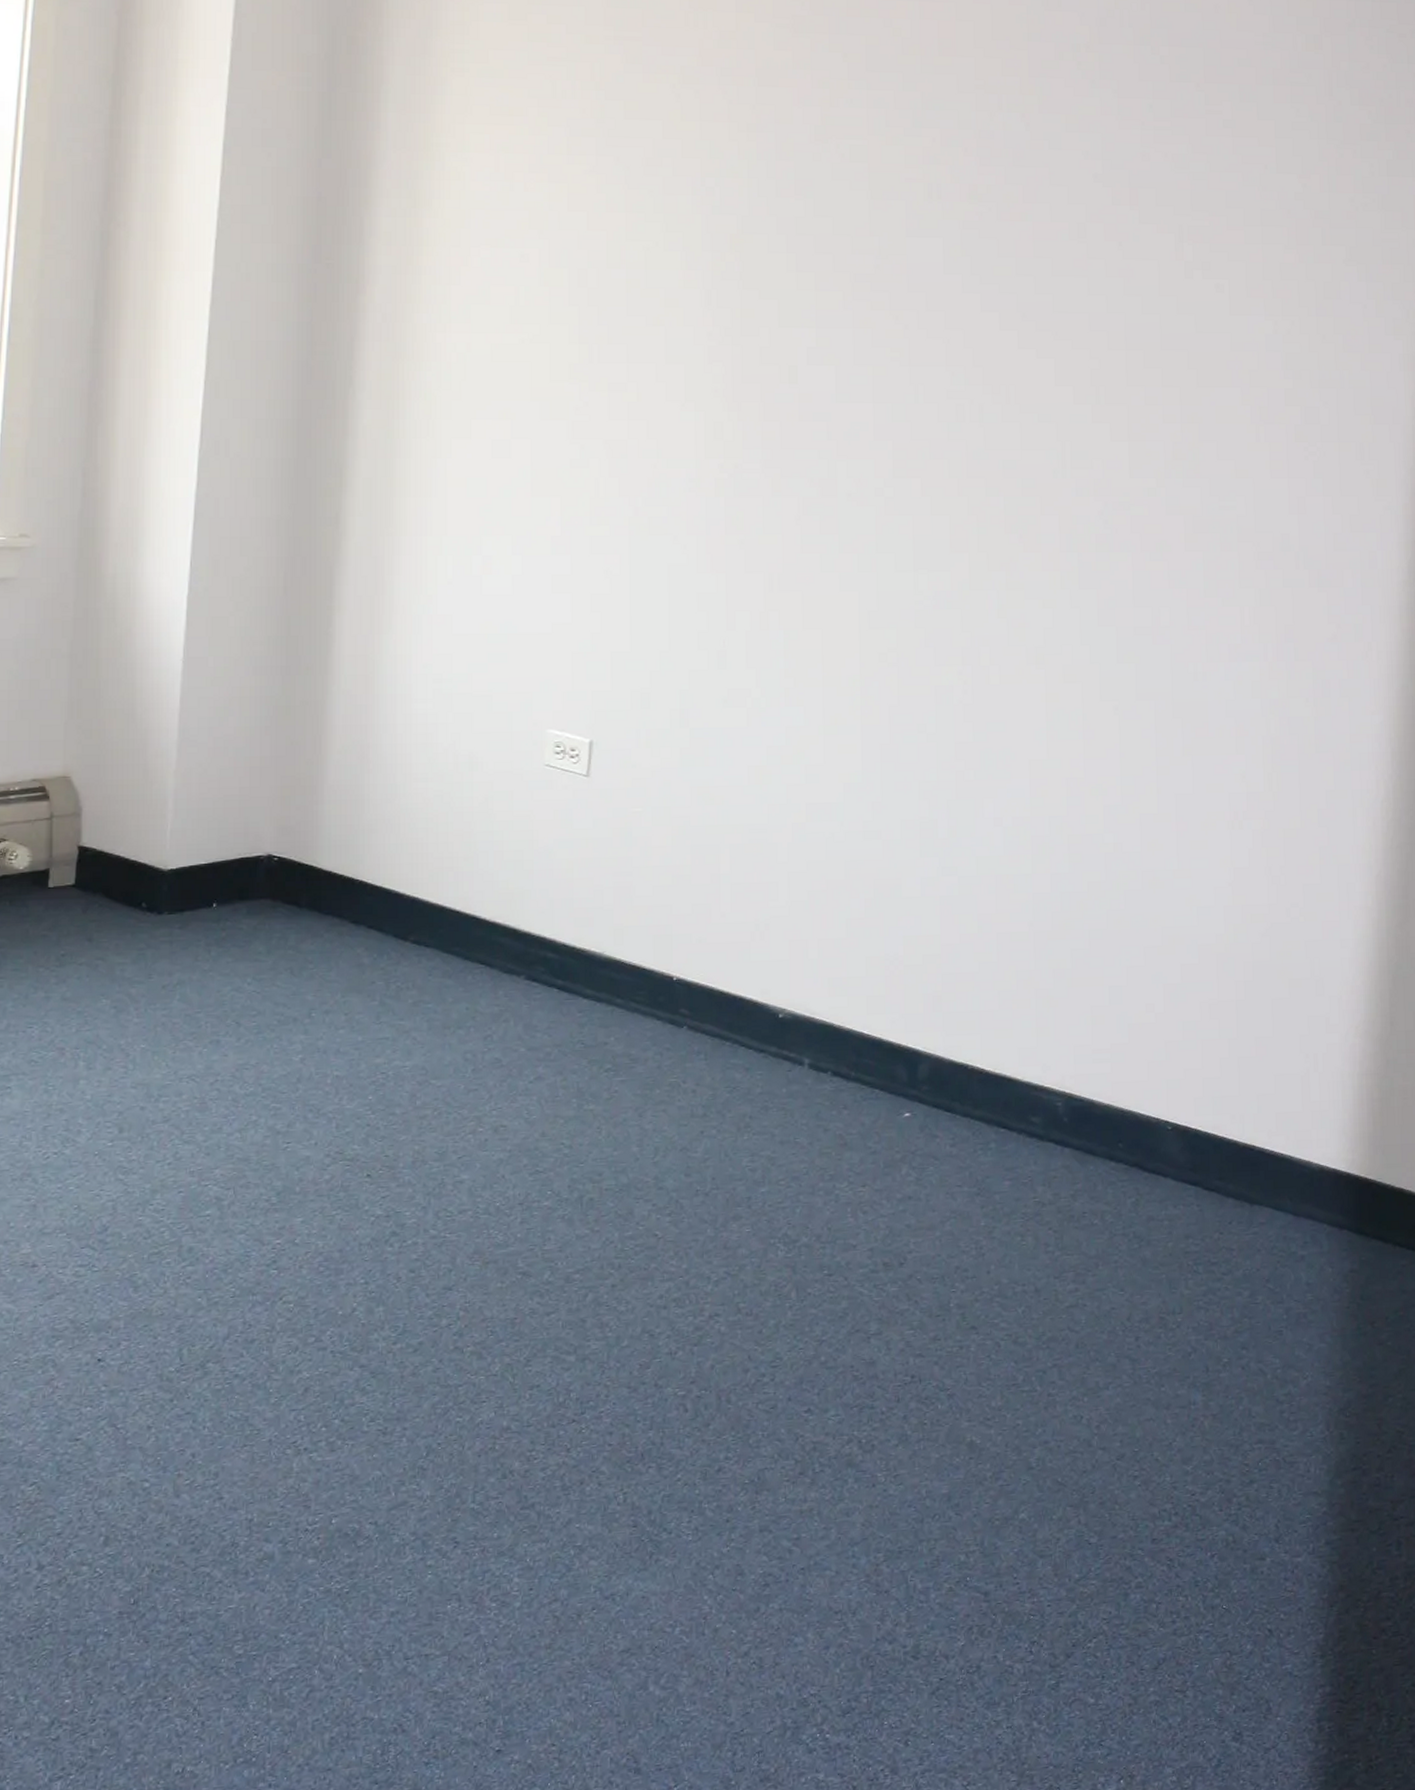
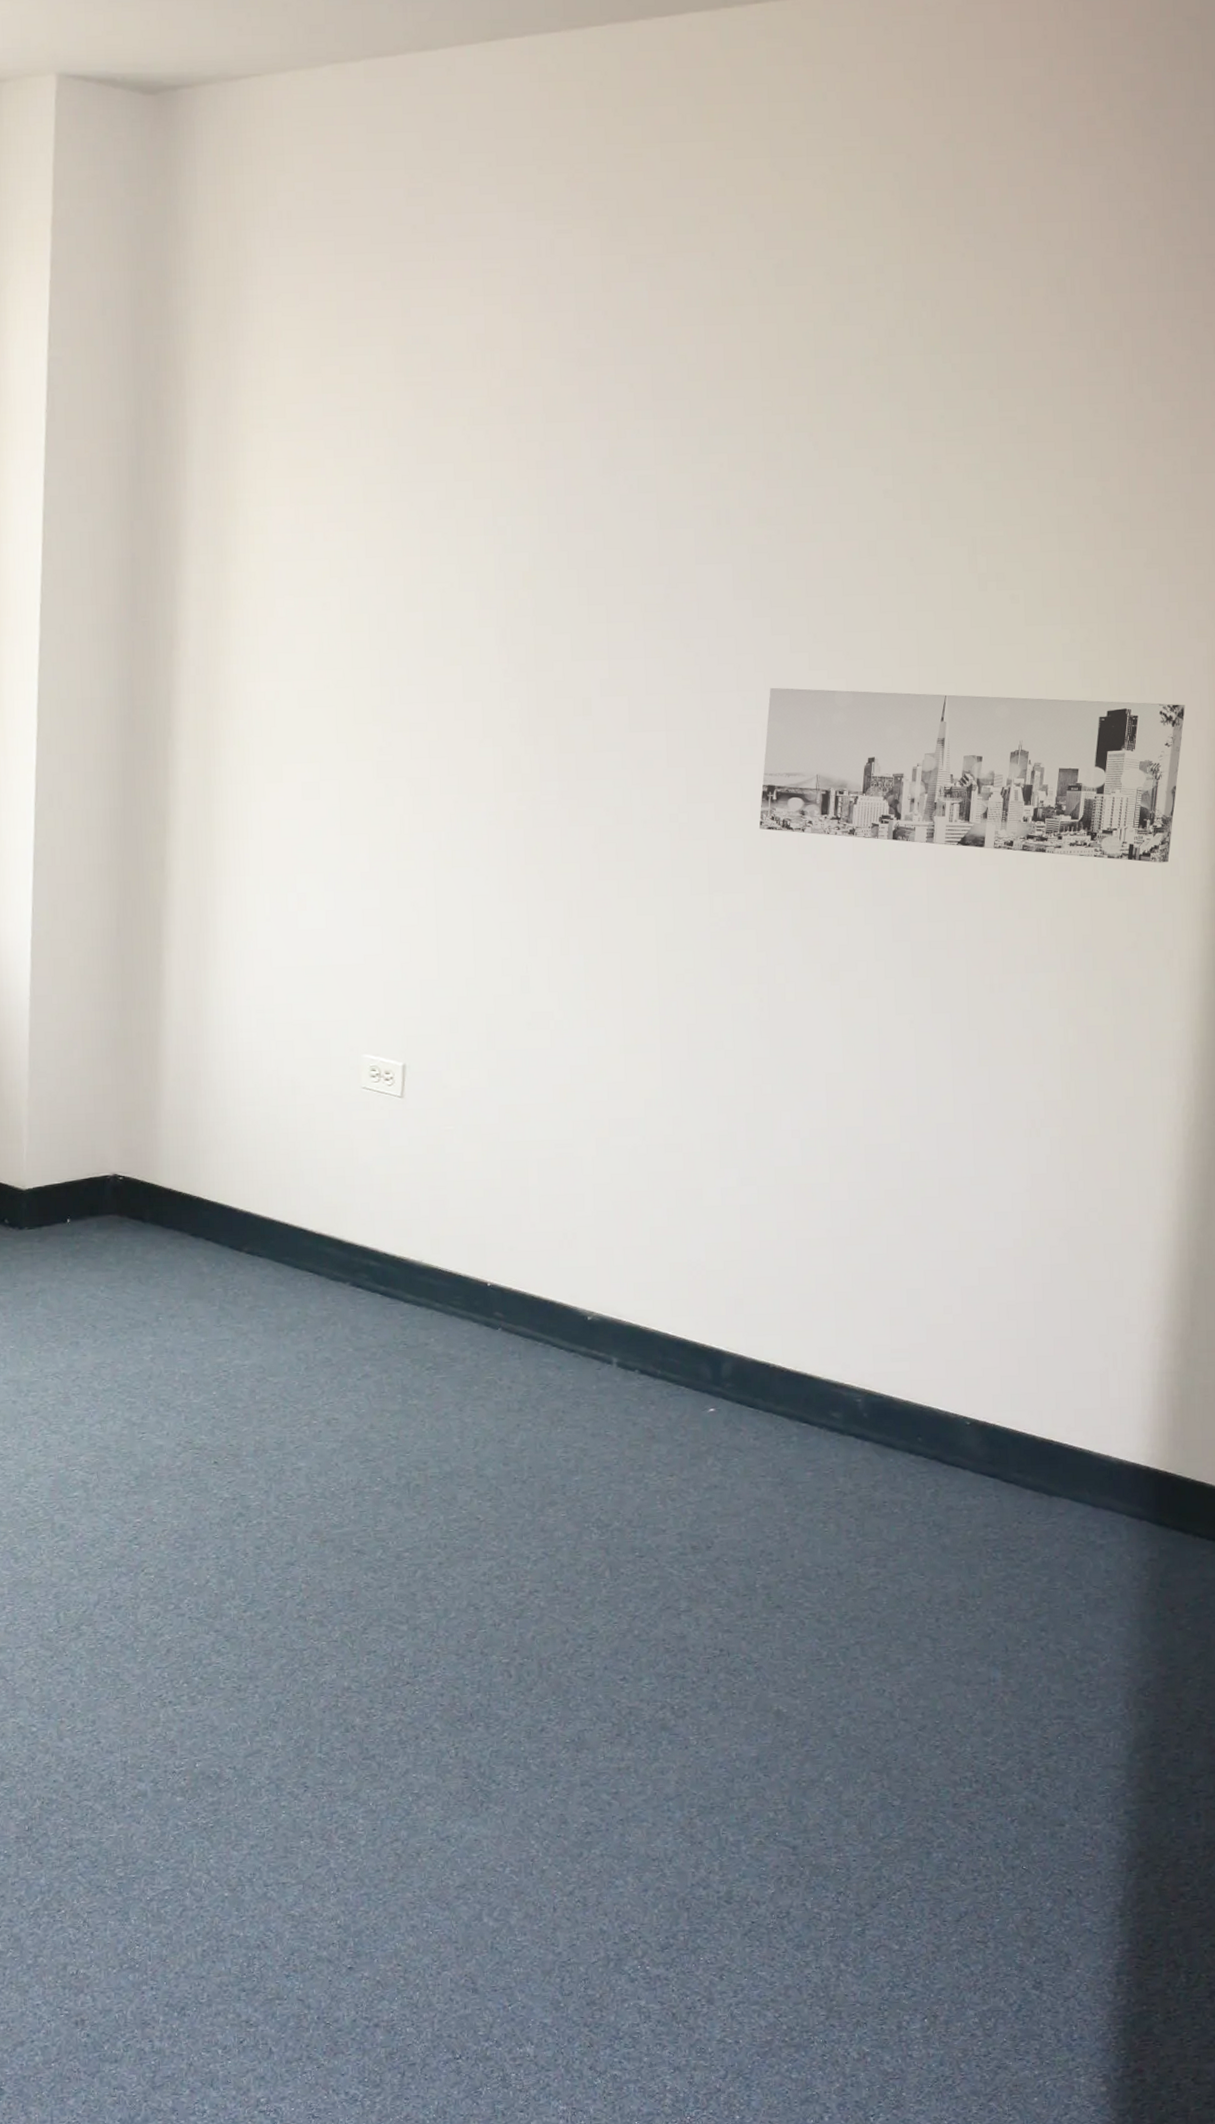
wall art: none [965,364,1383,556] -> present [758,687,1185,863]

